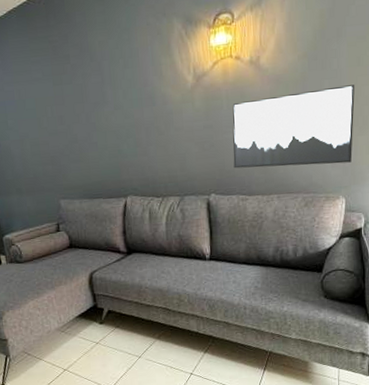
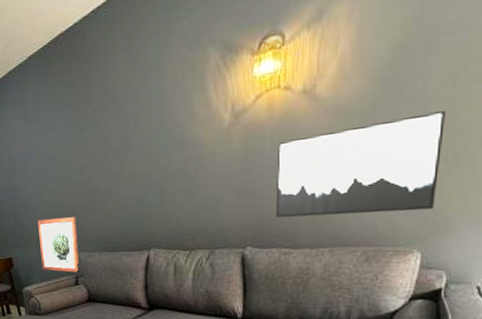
wall art: none [18,165,60,220] -> present [37,217,79,273]

